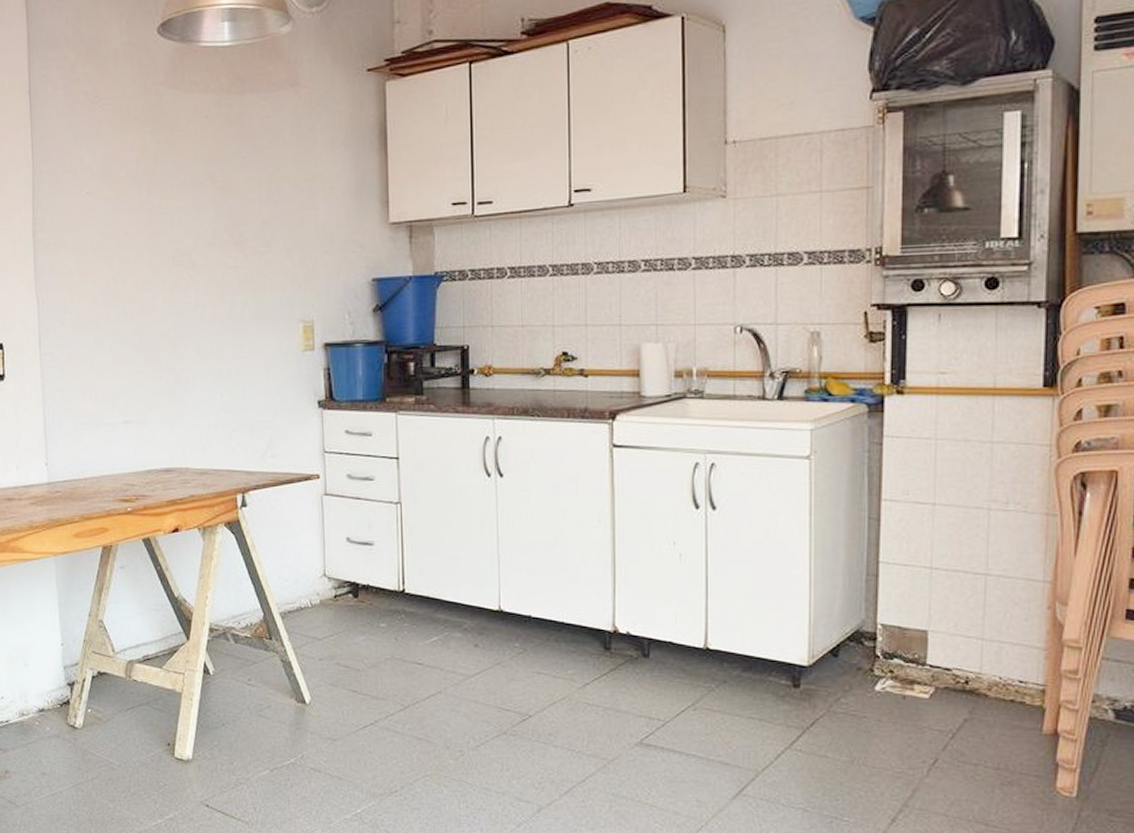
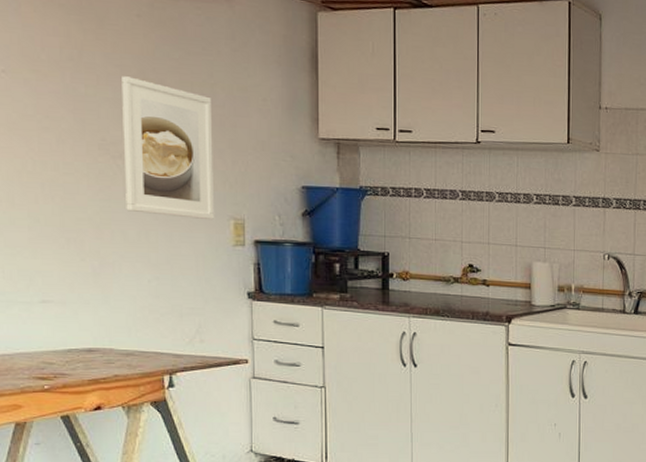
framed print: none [193,182,284,326] -> present [122,76,215,221]

